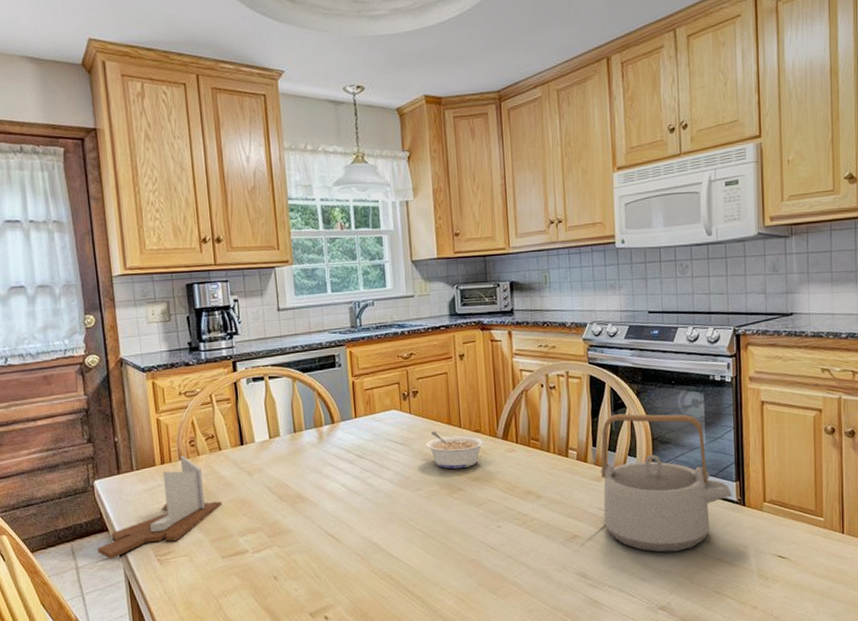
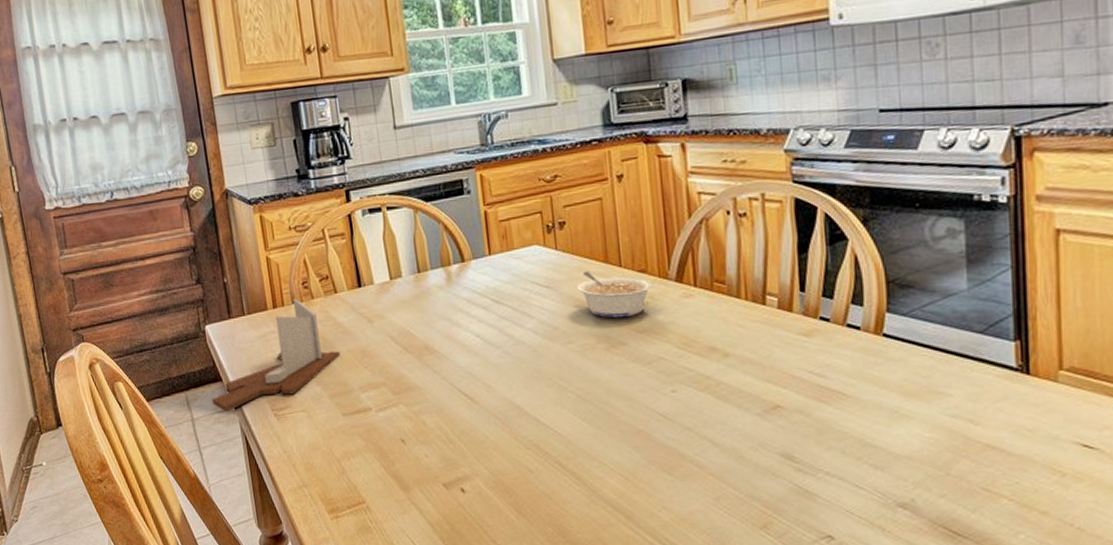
teapot: present [600,413,732,553] -> none [811,248,1009,433]

